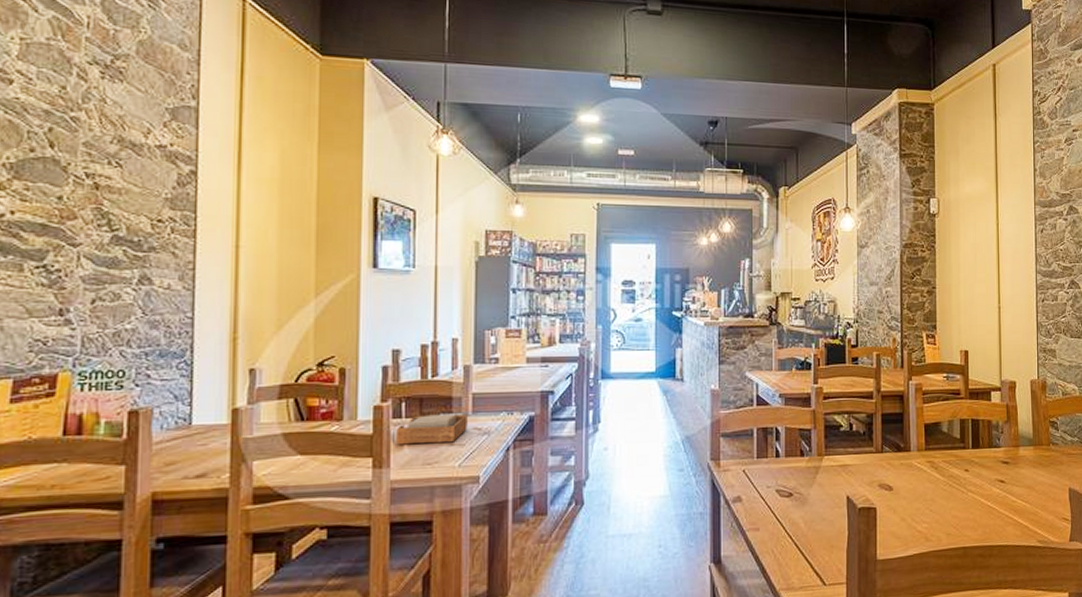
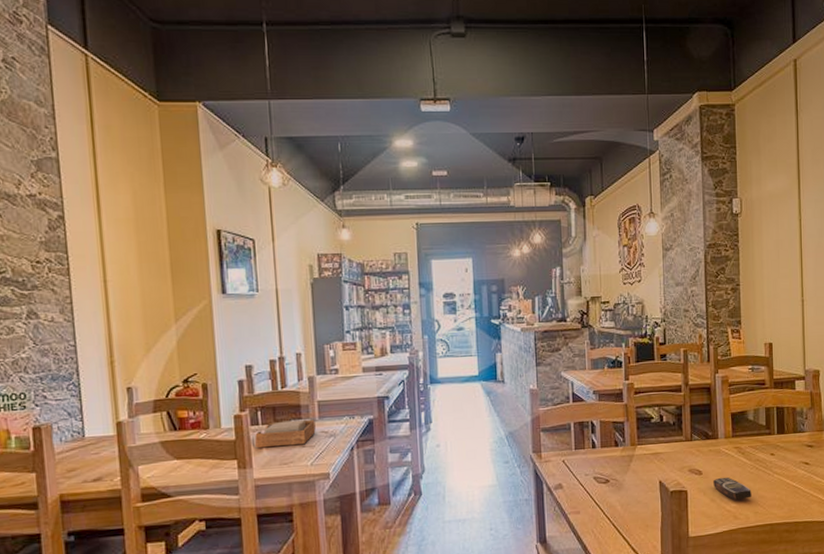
mobile phone: none [904,493,944,520] -> present [713,477,752,500]

